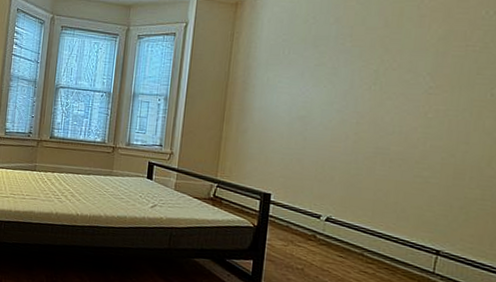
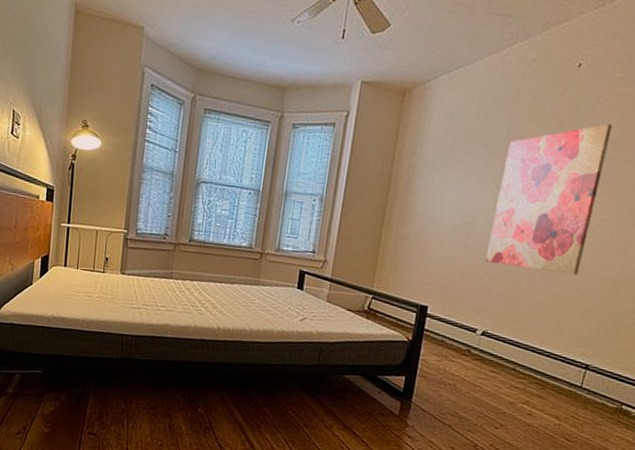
wall art: none [324,22,440,163] -> present [485,124,613,275]

